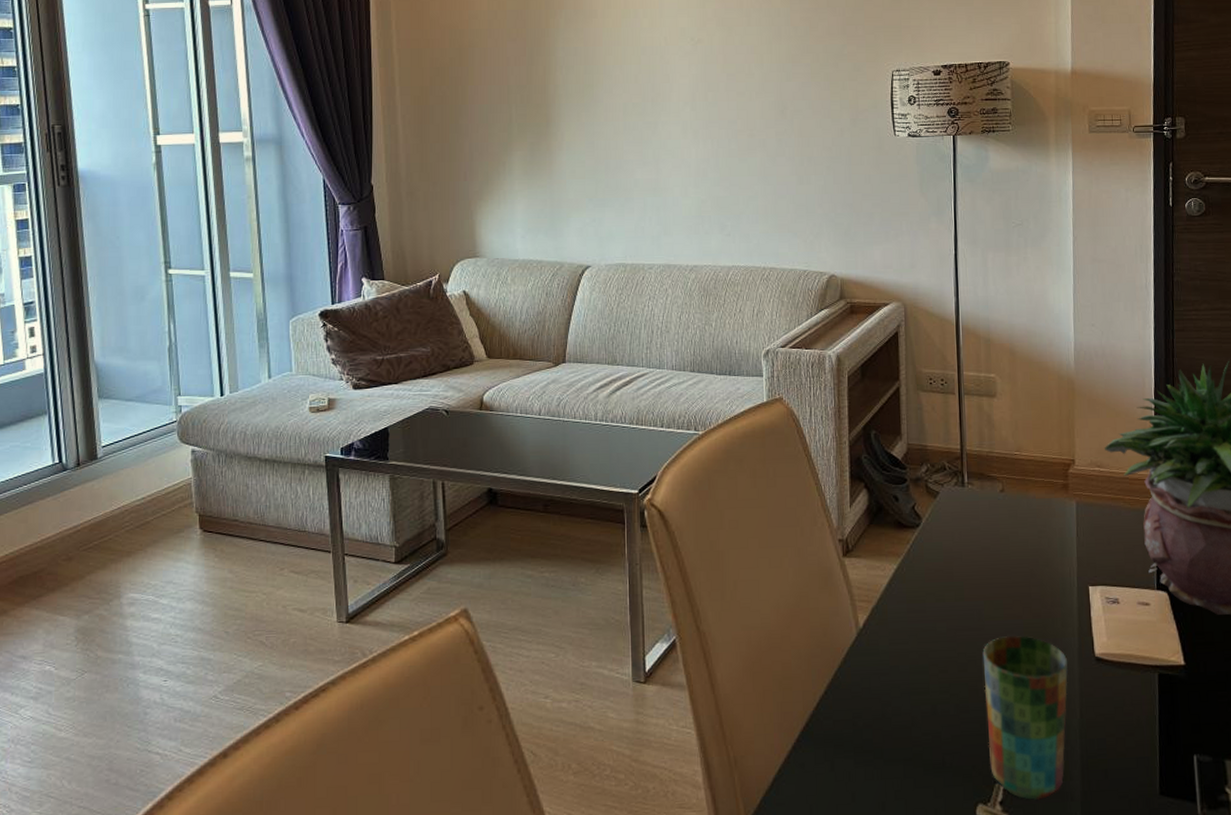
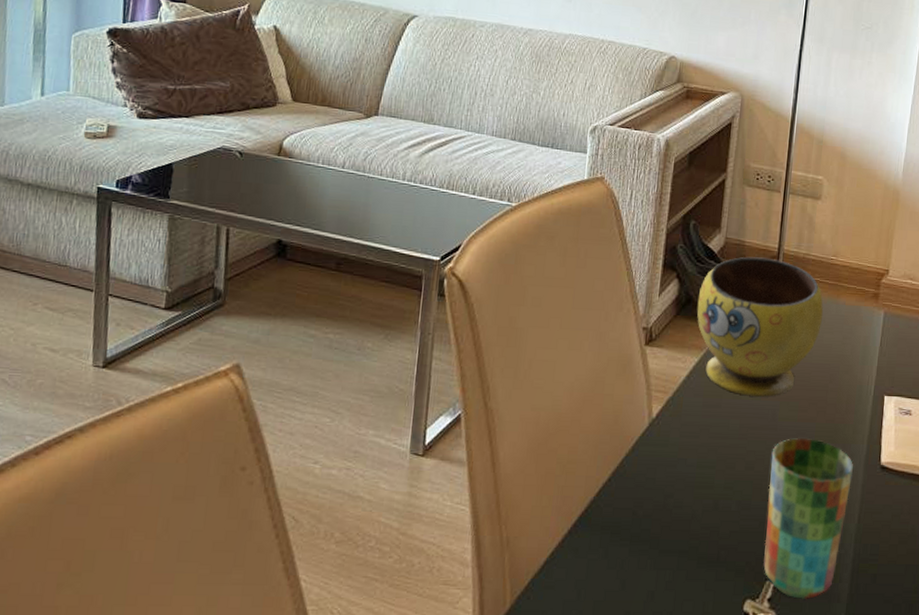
bowl: none [888,459,1015,598] -> present [697,257,823,397]

